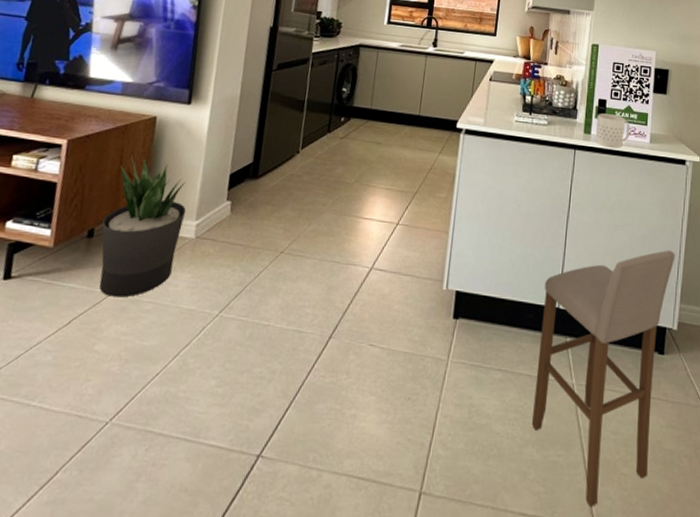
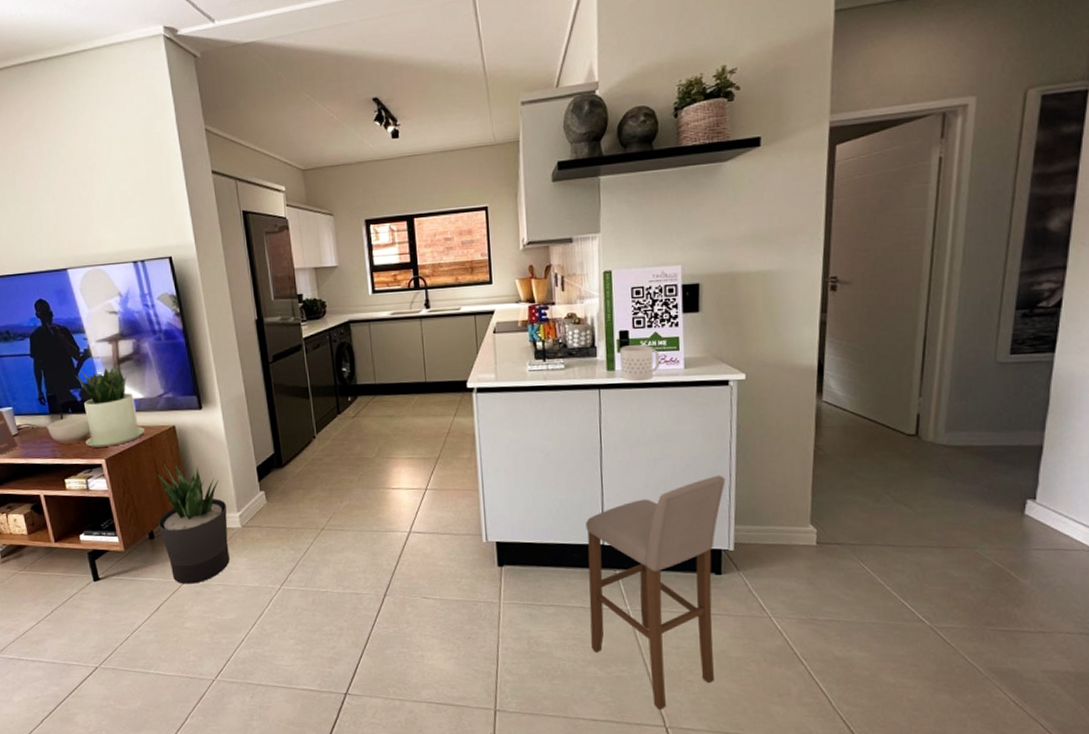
bowl: none [14,88,65,118] -> present [47,415,91,444]
planter: none [52,43,123,128] -> present [75,364,145,448]

